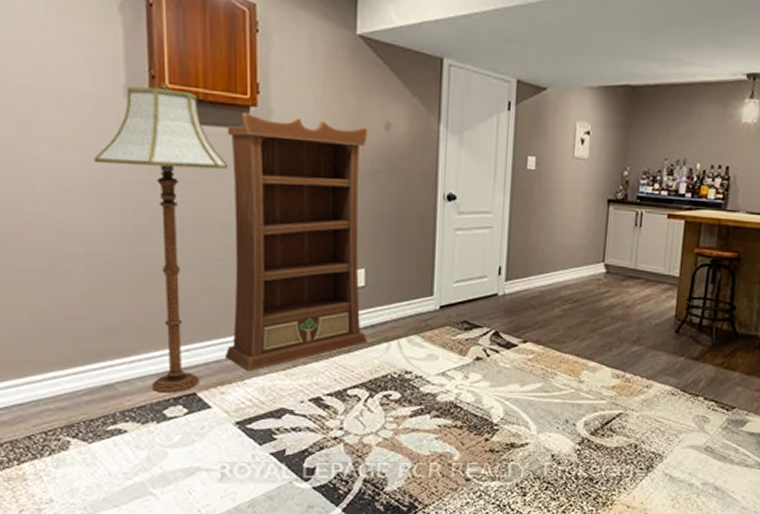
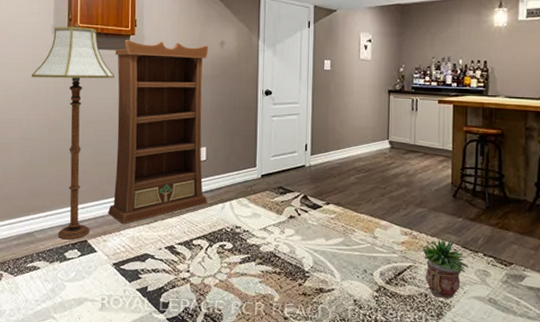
potted plant: none [633,380,688,451] -> present [420,238,470,300]

